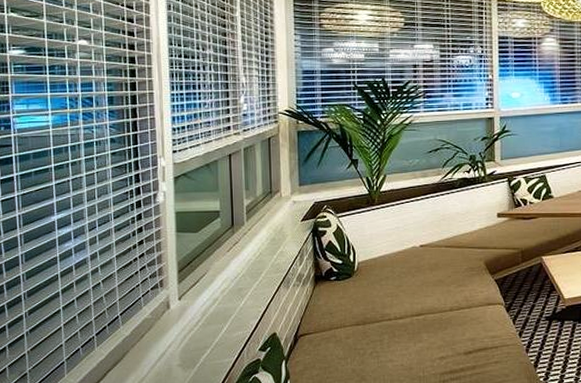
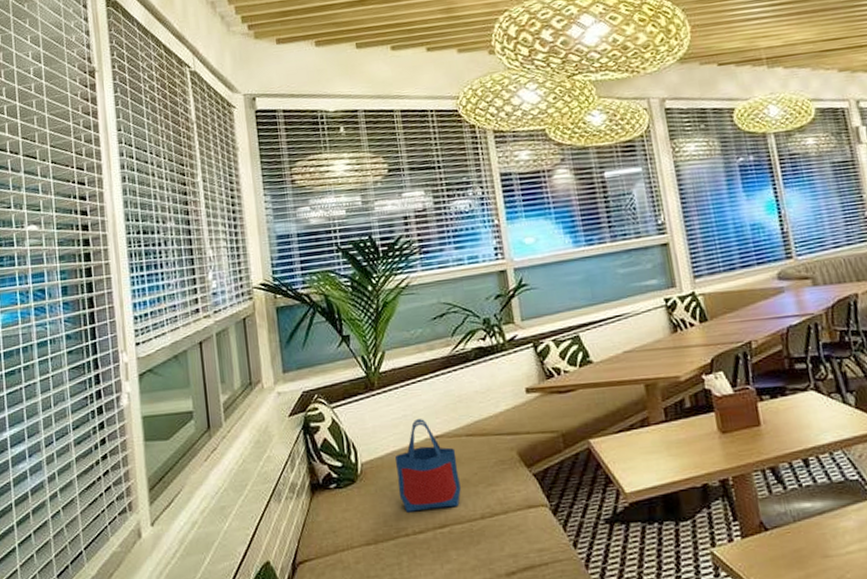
tote bag: none [385,231,436,302] -> present [394,419,461,512]

